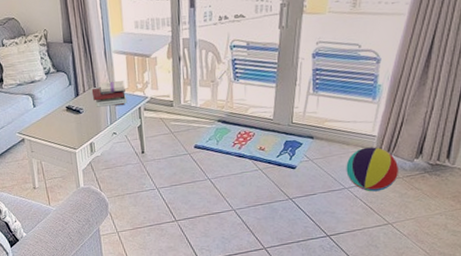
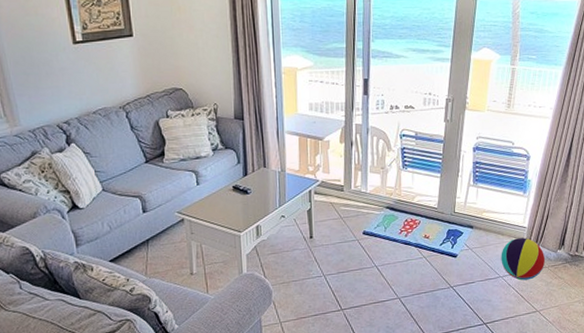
books: present [91,80,128,107] -> none [261,161,298,188]

